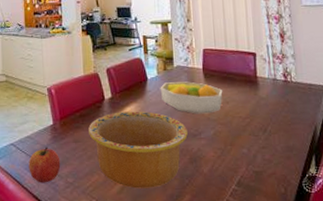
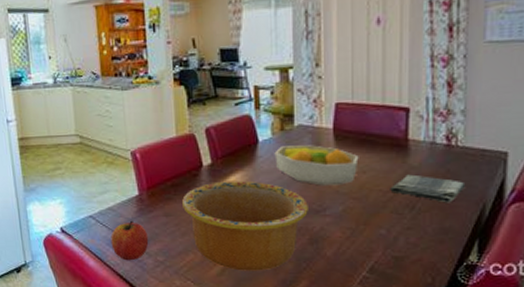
dish towel: none [247,104,301,126] -> present [390,174,466,203]

